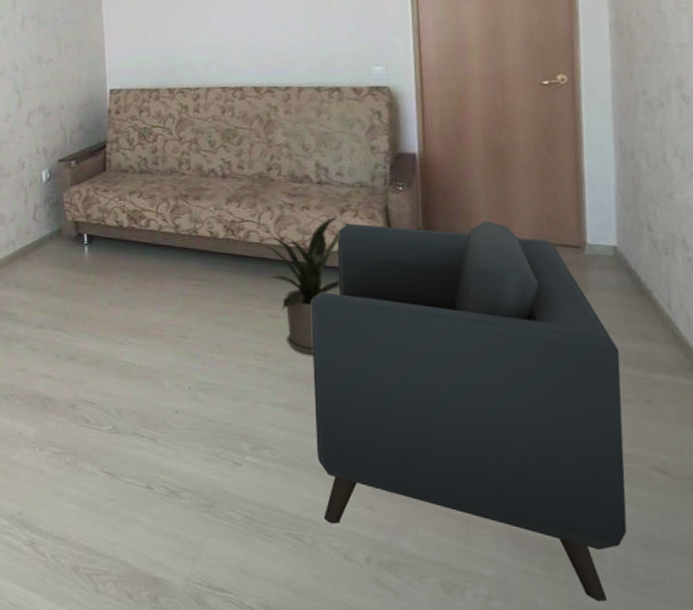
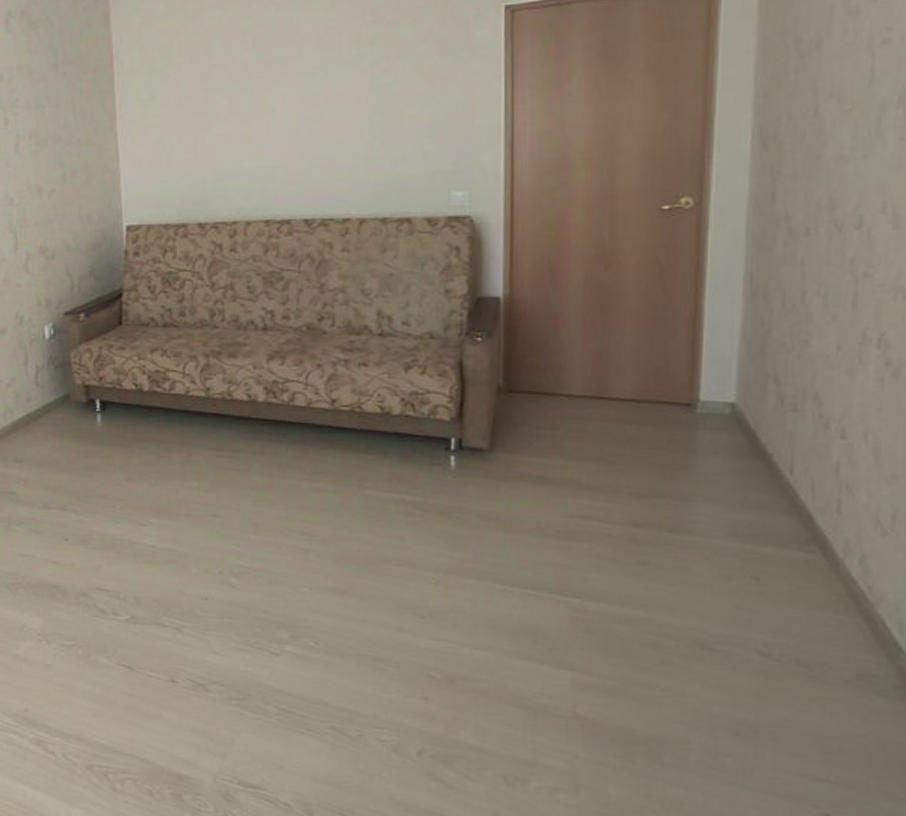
house plant: present [249,216,348,355] -> none [293,374,414,533]
armchair: present [310,221,627,602] -> none [365,376,727,792]

